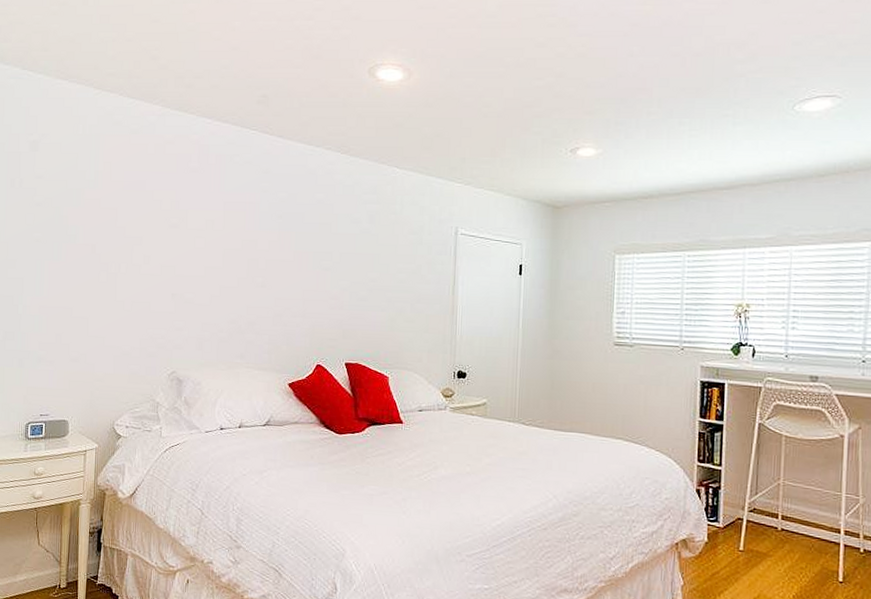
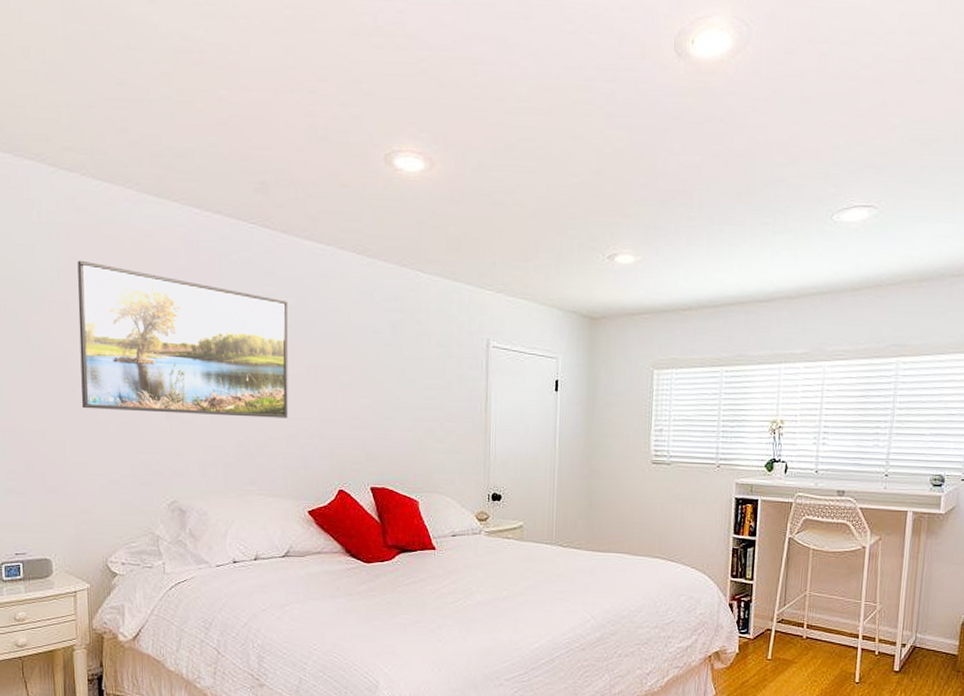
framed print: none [104,164,280,299] -> present [77,260,288,418]

